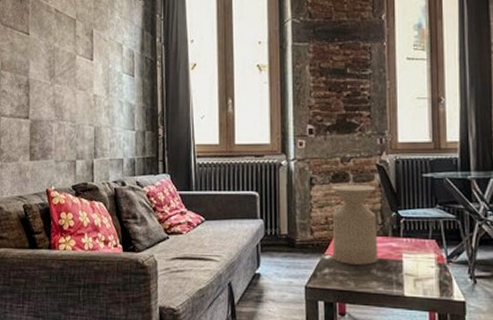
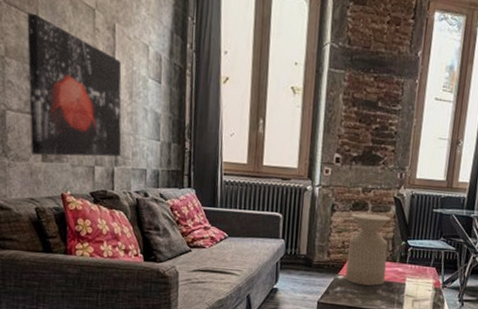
wall art: none [19,31,100,154] -> present [27,13,122,157]

